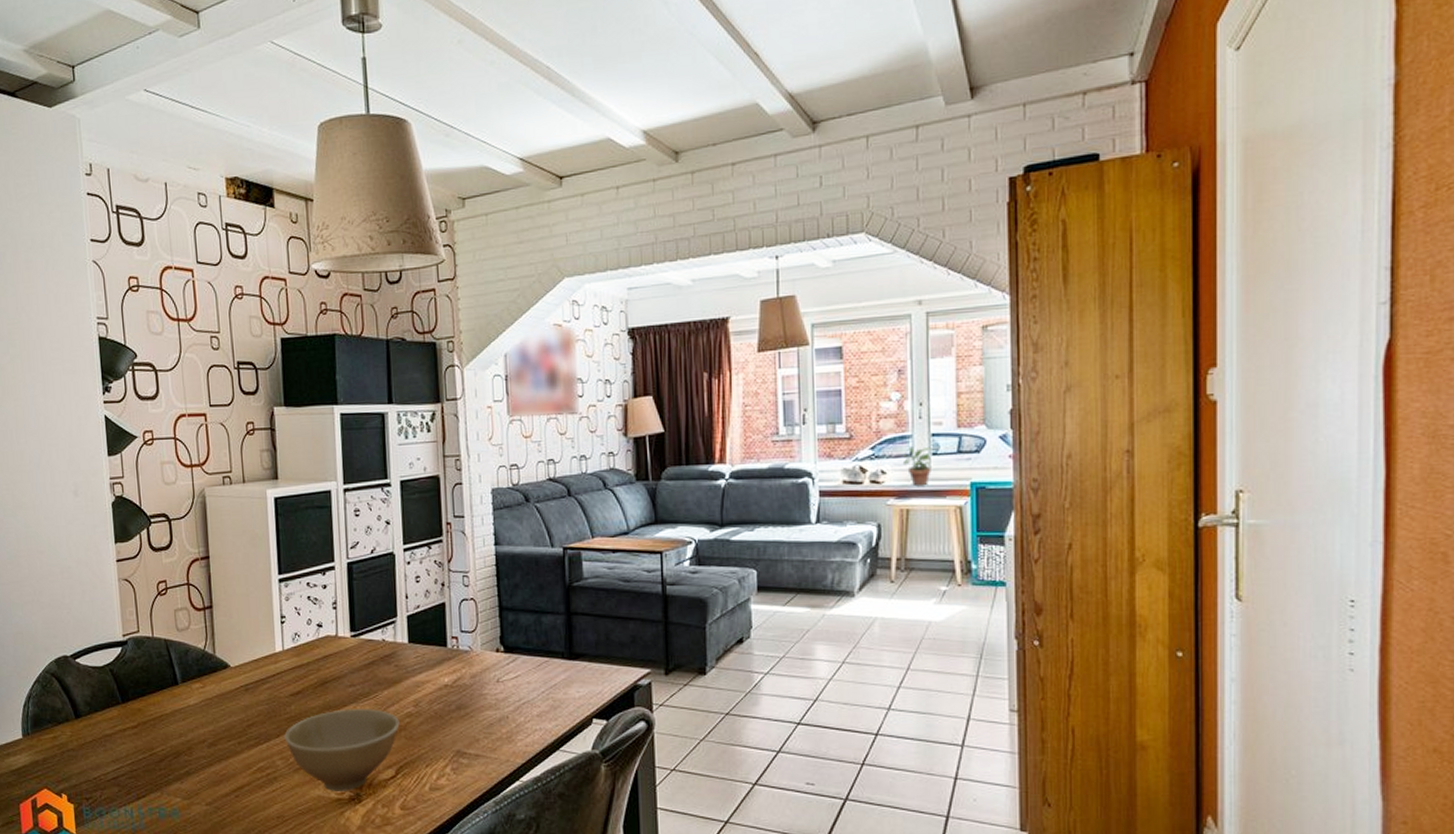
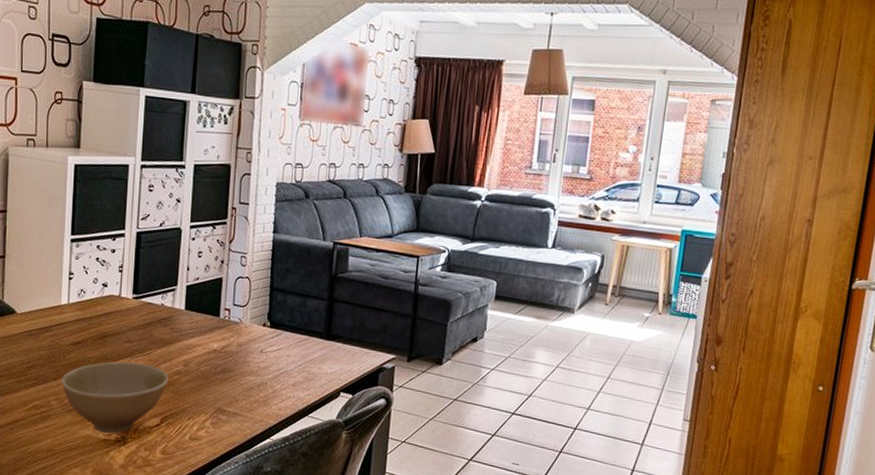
potted plant: present [902,447,932,486] -> none [629,193,656,228]

